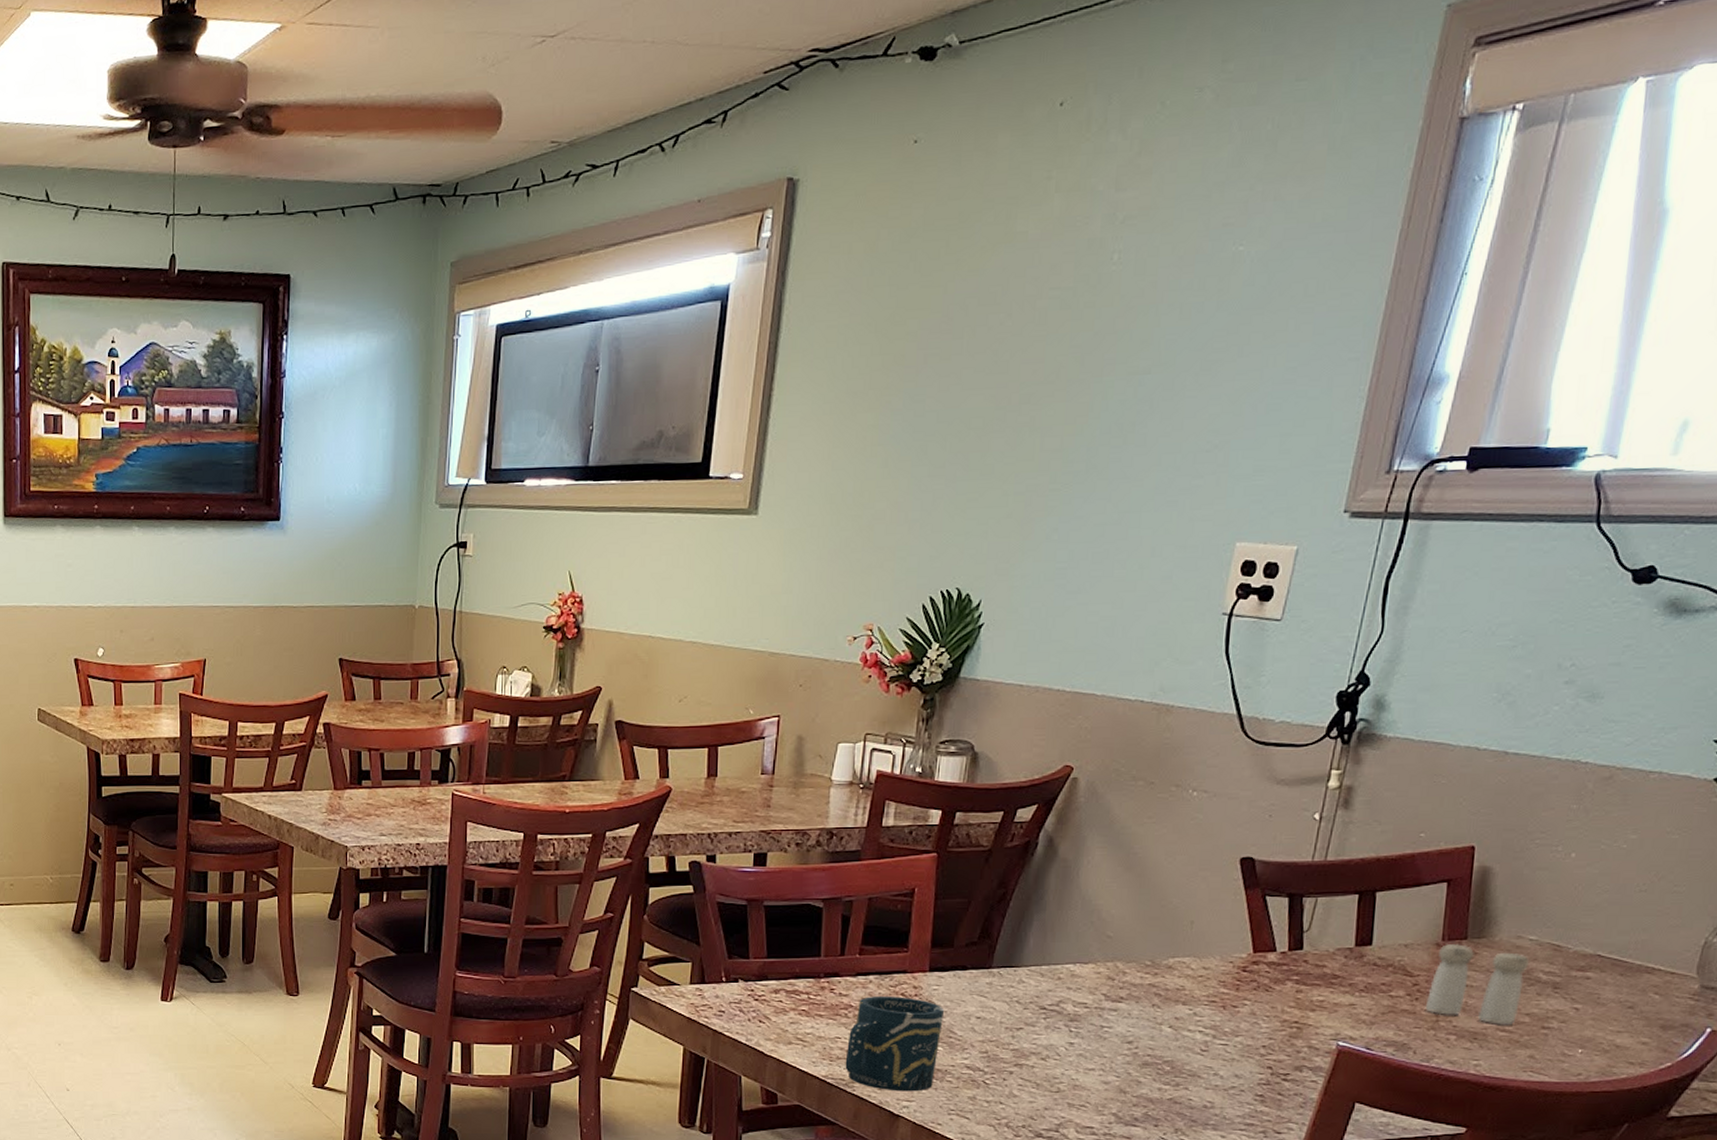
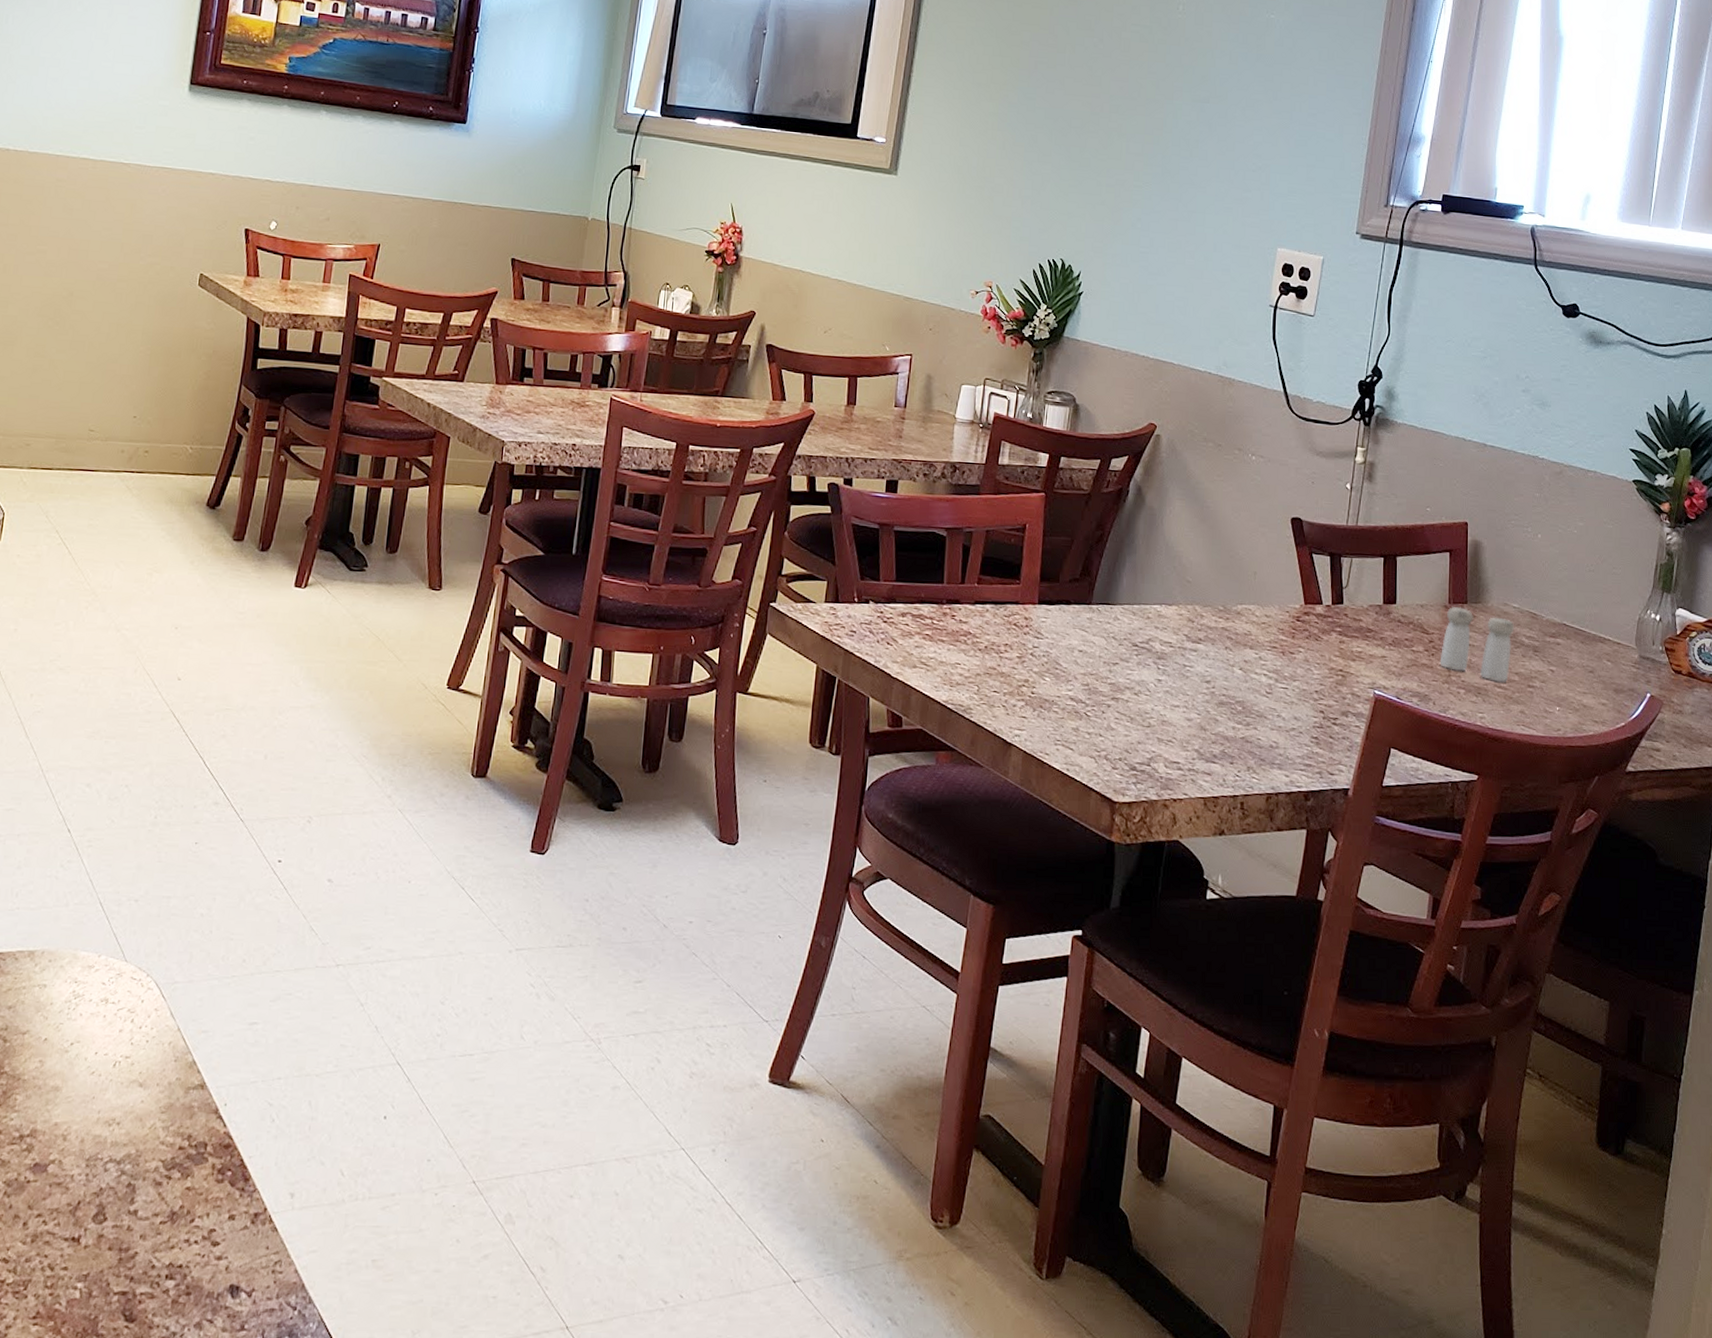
cup: present [845,997,945,1092] -> none [964,625,1052,721]

